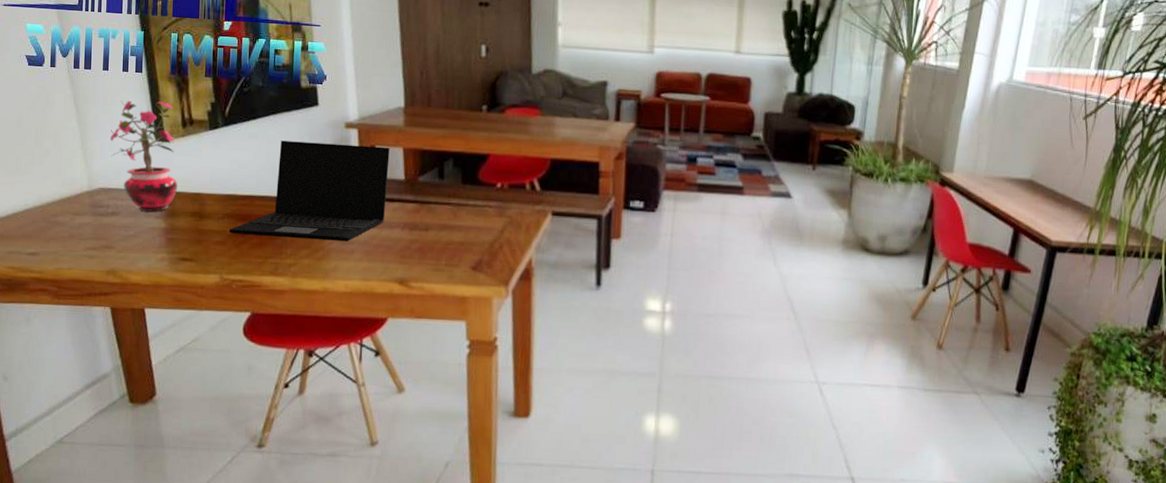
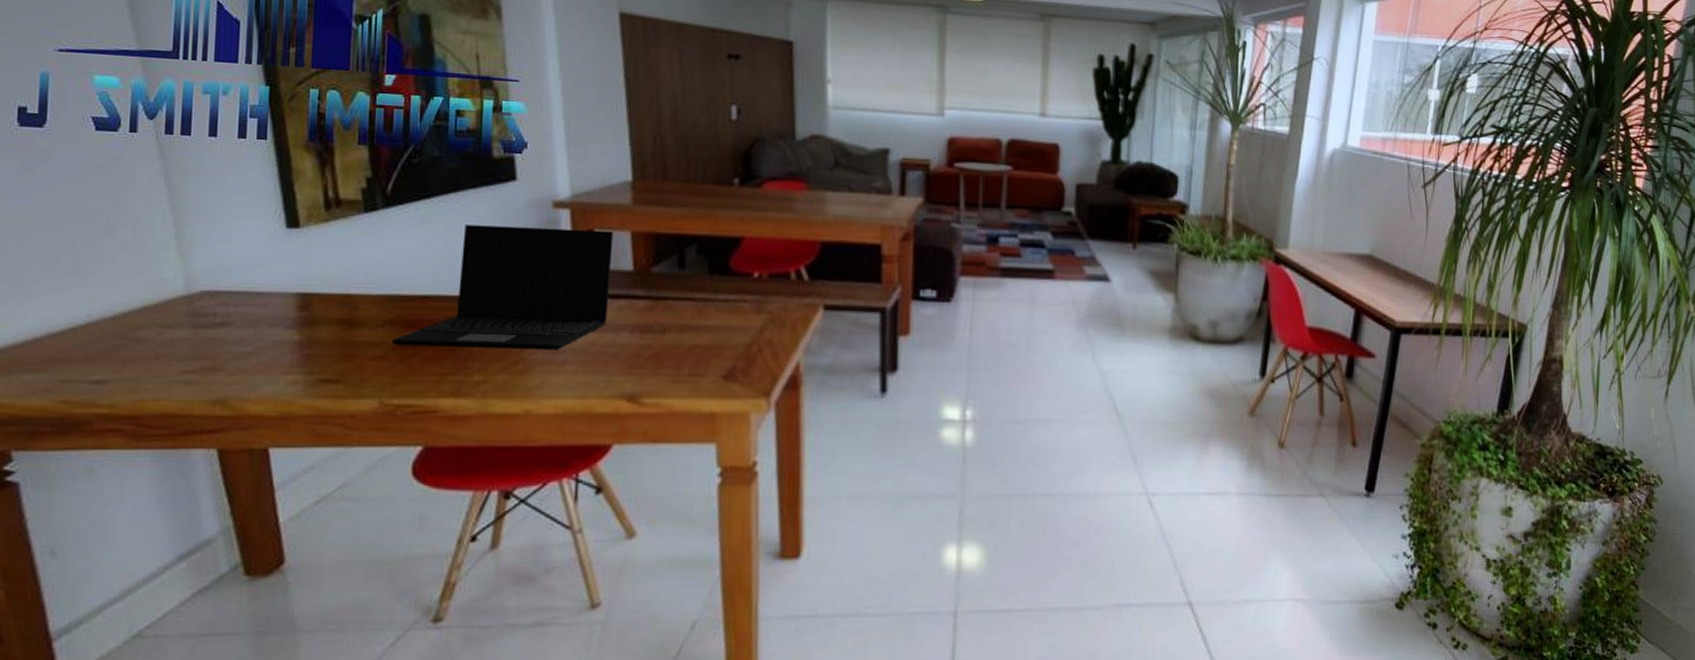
potted plant: present [110,99,177,212] -> none [219,173,318,320]

